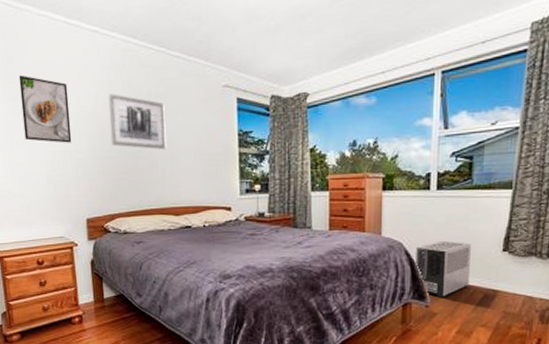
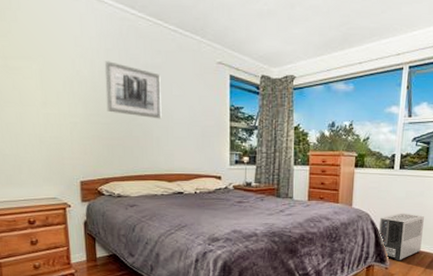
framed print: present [19,75,72,143] -> none [10,34,67,106]

